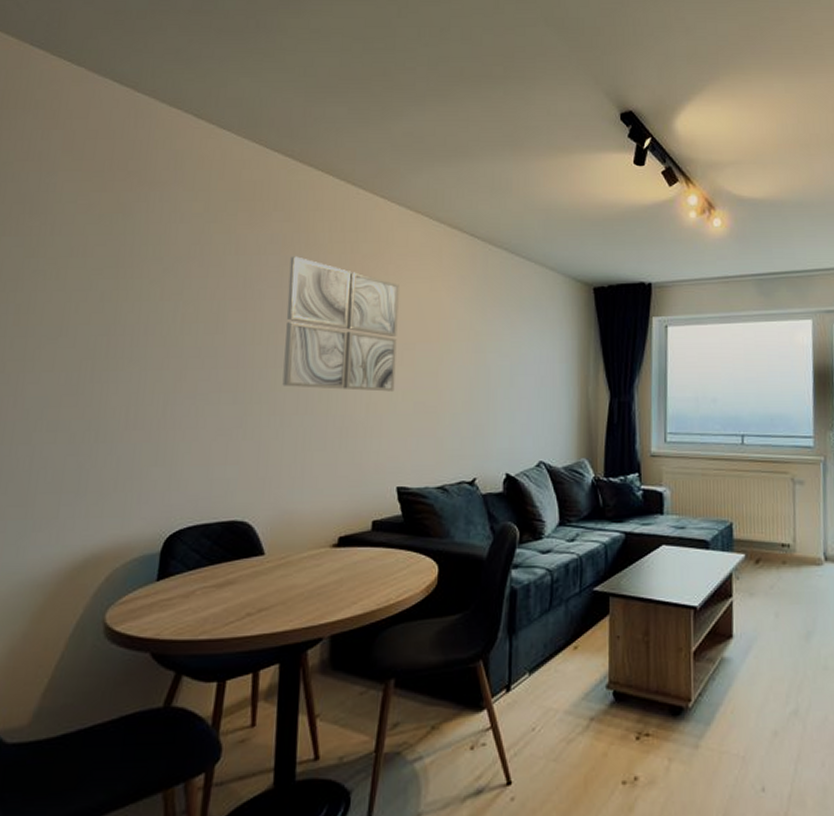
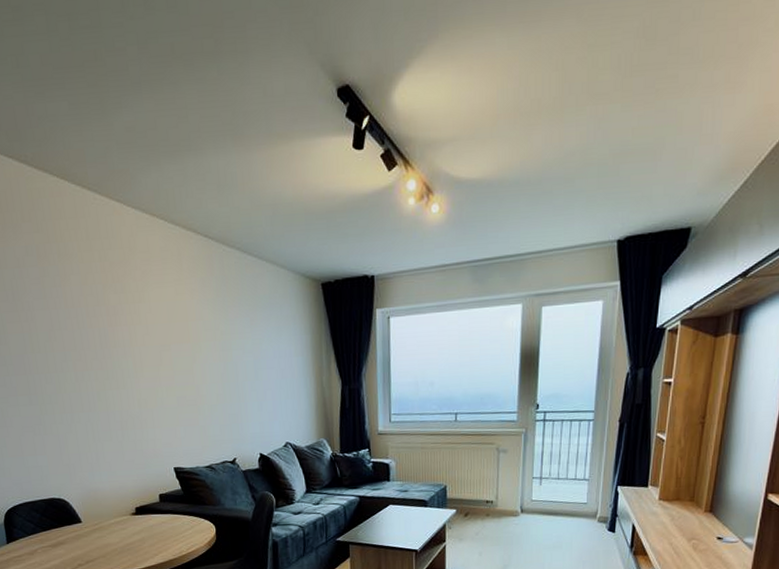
wall art: present [282,256,399,392] -> none [47,267,159,389]

